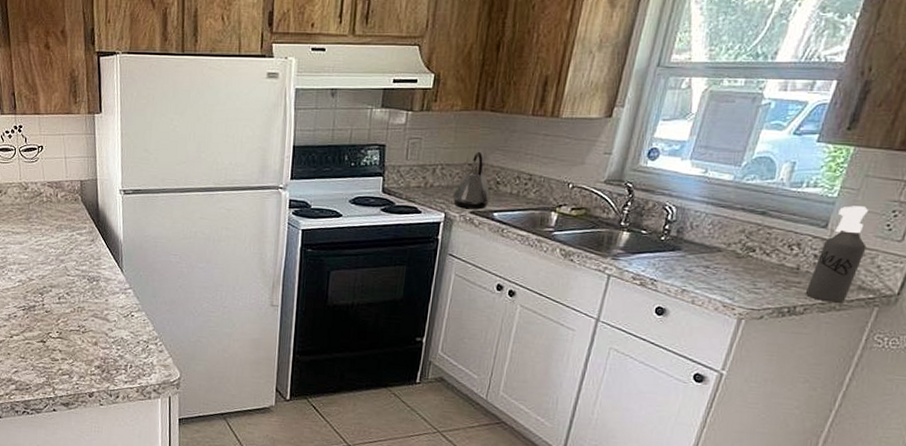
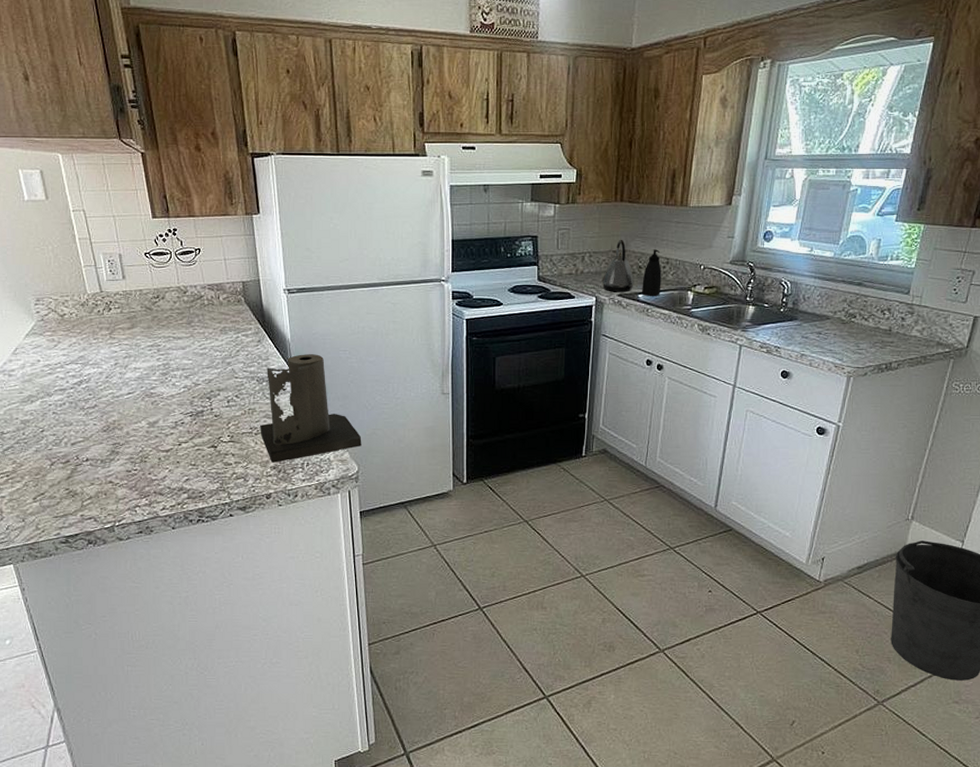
paper towel roll: none [87,256,186,362] -> present [260,354,362,463]
soap dispenser: none [498,164,523,215] -> present [642,249,662,296]
spray bottle: present [805,206,868,303] -> none [897,274,940,357]

